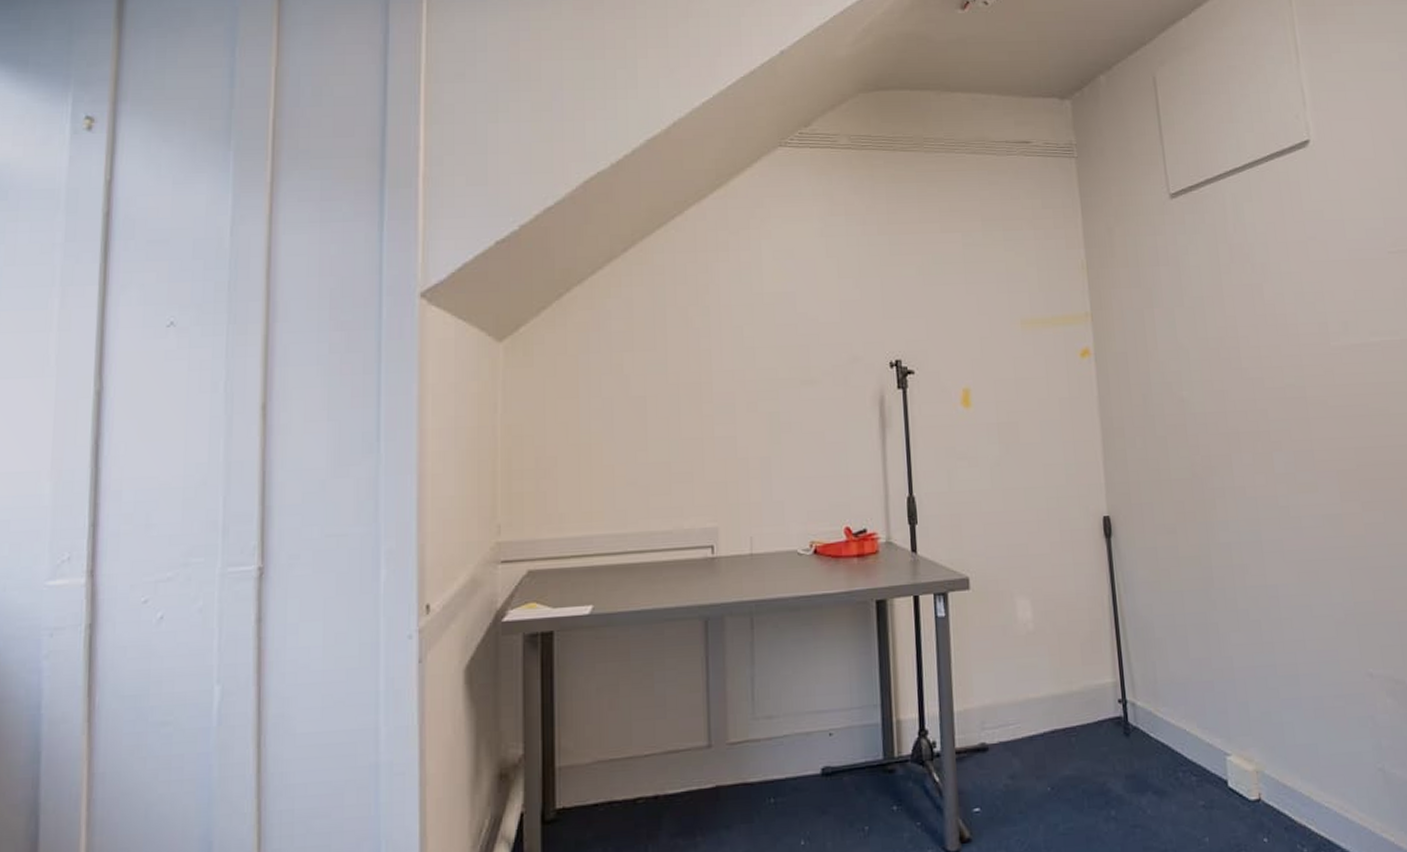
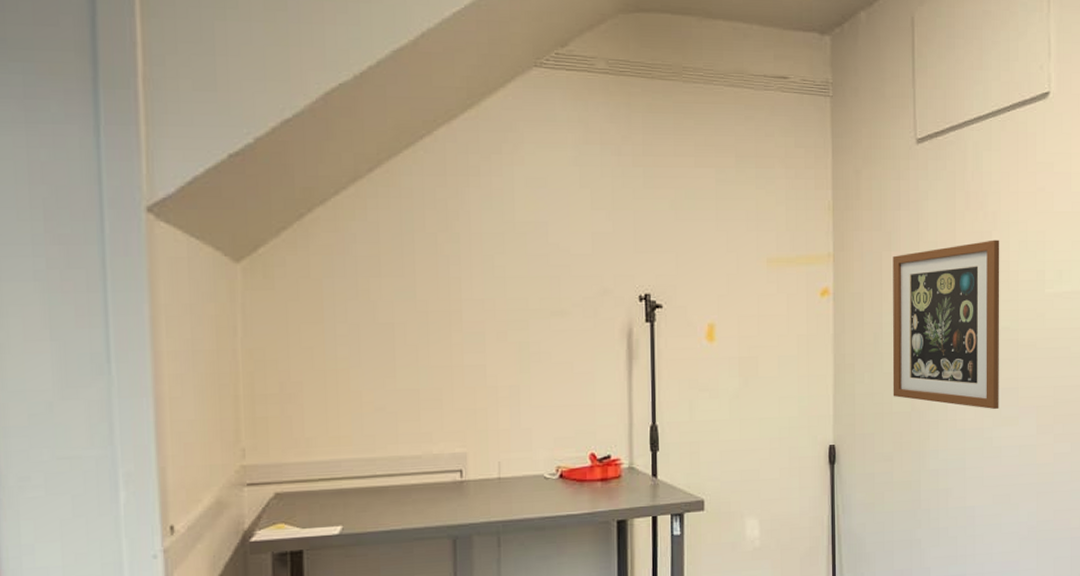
wall art: none [1156,292,1293,475] -> present [892,239,1000,410]

